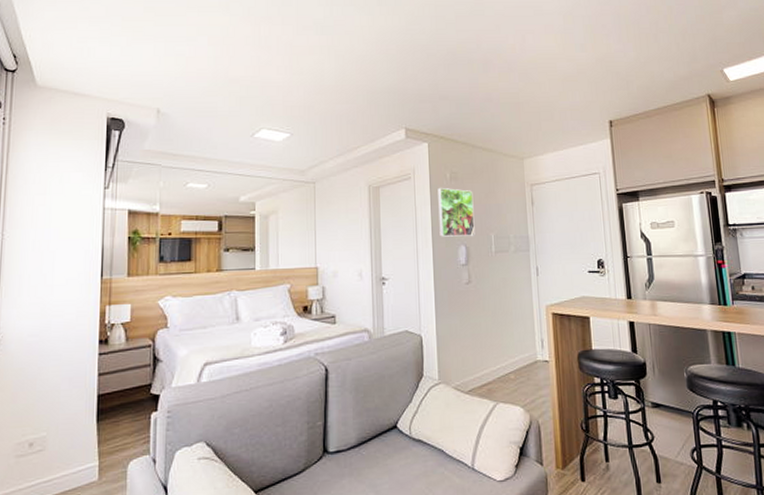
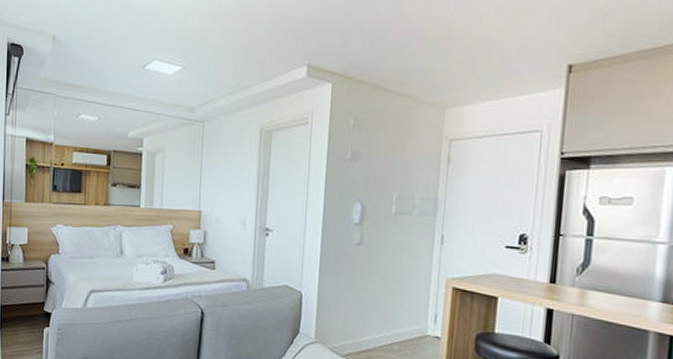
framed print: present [438,187,475,237] -> none [333,135,378,193]

